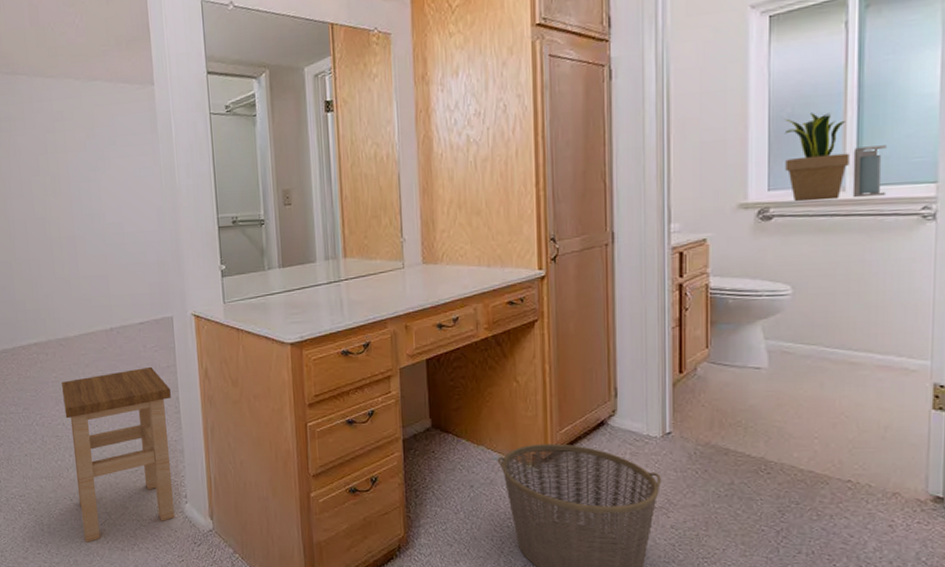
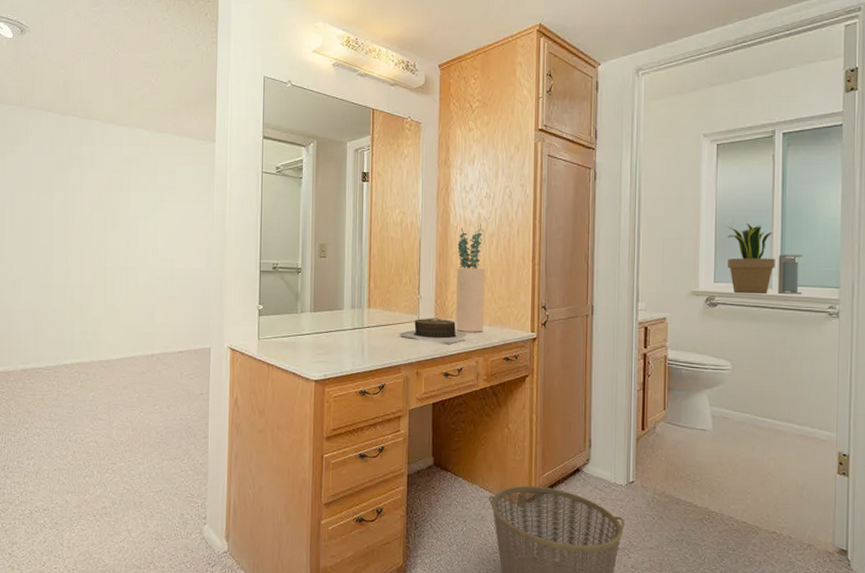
stool: present [62,366,175,542] -> none [98,392,201,559]
jewelry box: none [382,262,461,292] -> present [399,318,467,345]
vase: none [444,148,482,276] -> present [456,224,485,332]

